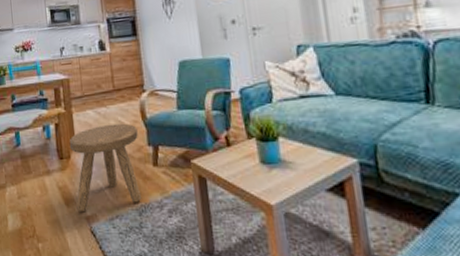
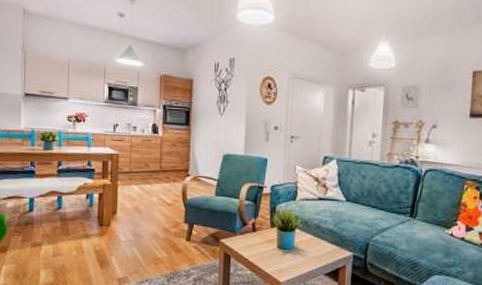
stool: present [69,123,142,213] -> none [110,200,177,274]

